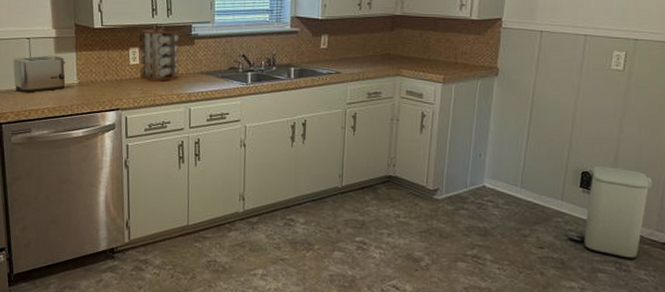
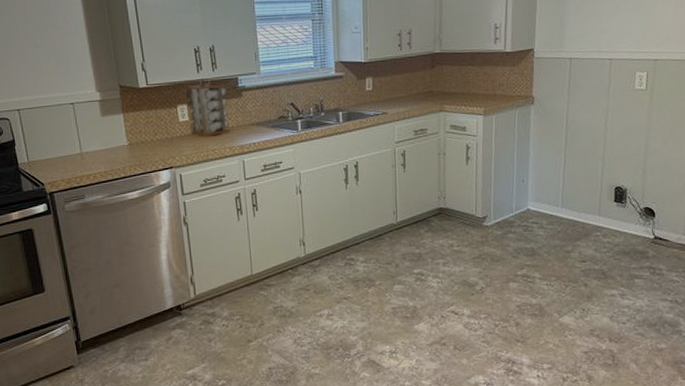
toaster: present [13,55,66,94] -> none [58,119,116,160]
pedal bin: present [568,165,652,261] -> none [606,180,677,265]

